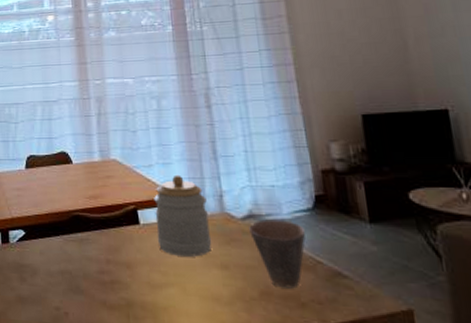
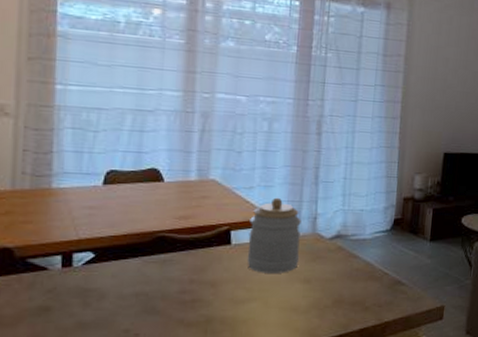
cup: present [249,219,306,289] -> none [334,239,381,296]

